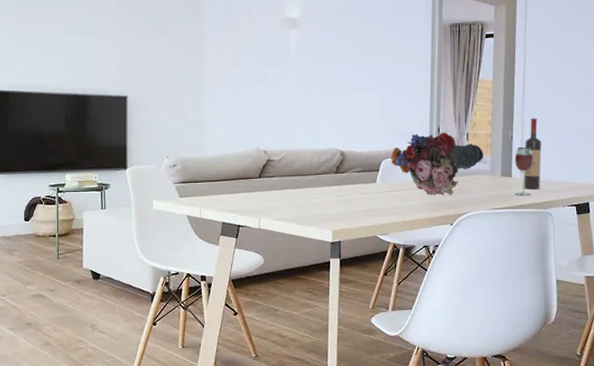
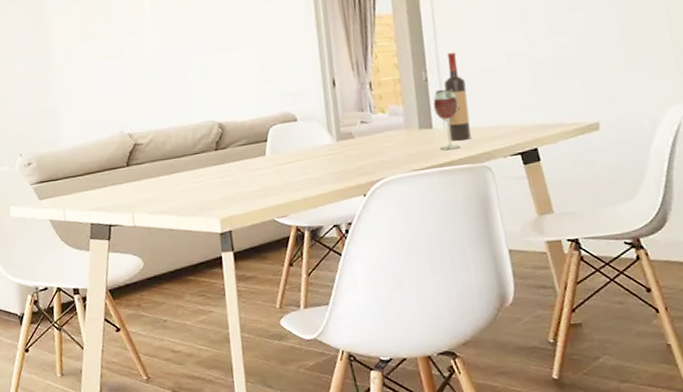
flower bouquet: present [390,132,484,196] -> none [279,84,395,163]

